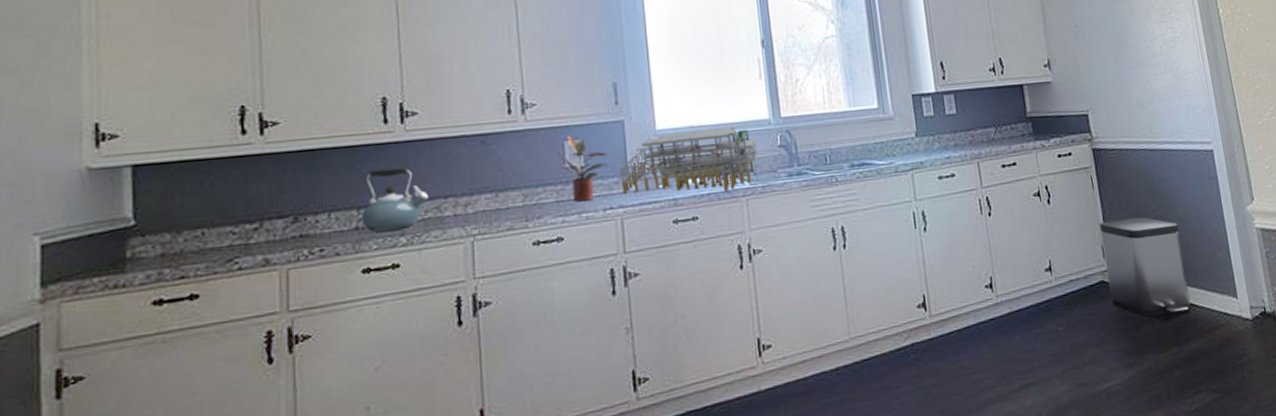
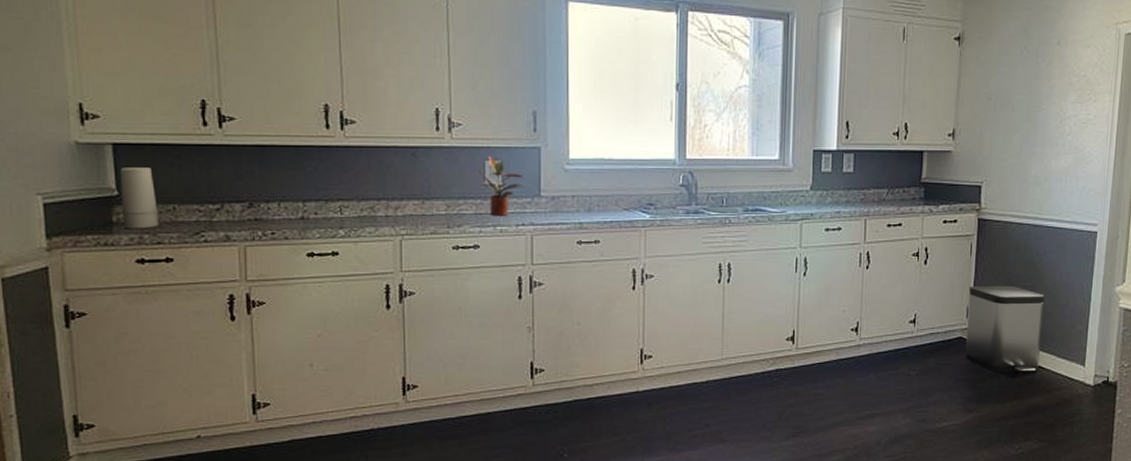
canister: none [139,188,183,265] -> present [120,167,159,229]
kettle: present [361,166,430,233] -> none [306,168,365,224]
dish rack: present [620,127,758,194] -> none [534,163,660,221]

